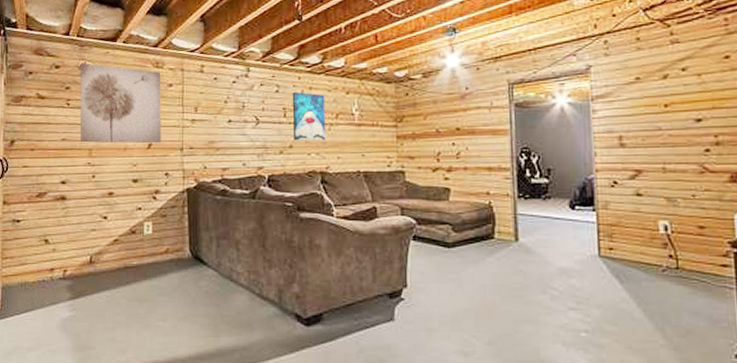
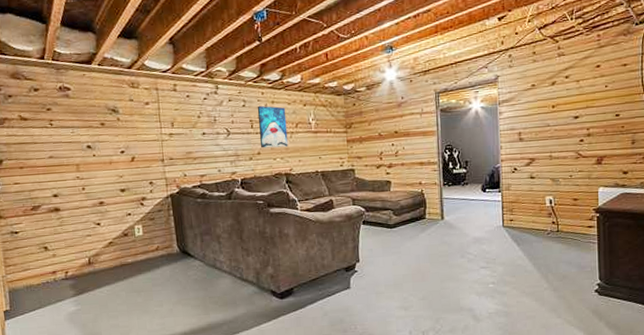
wall art: present [80,63,161,144] -> none [58,85,144,159]

